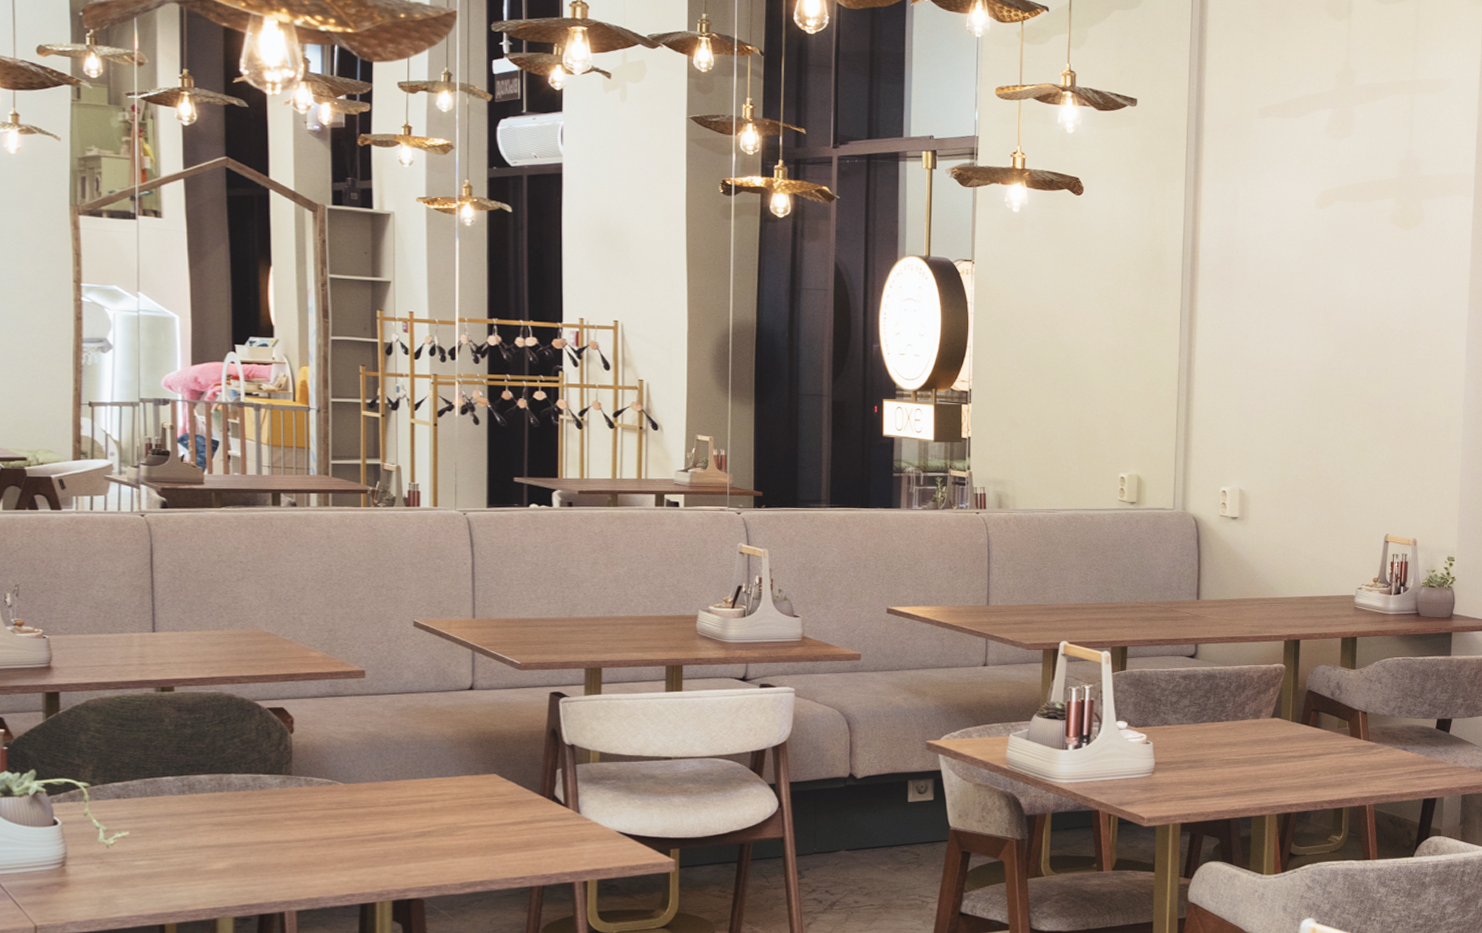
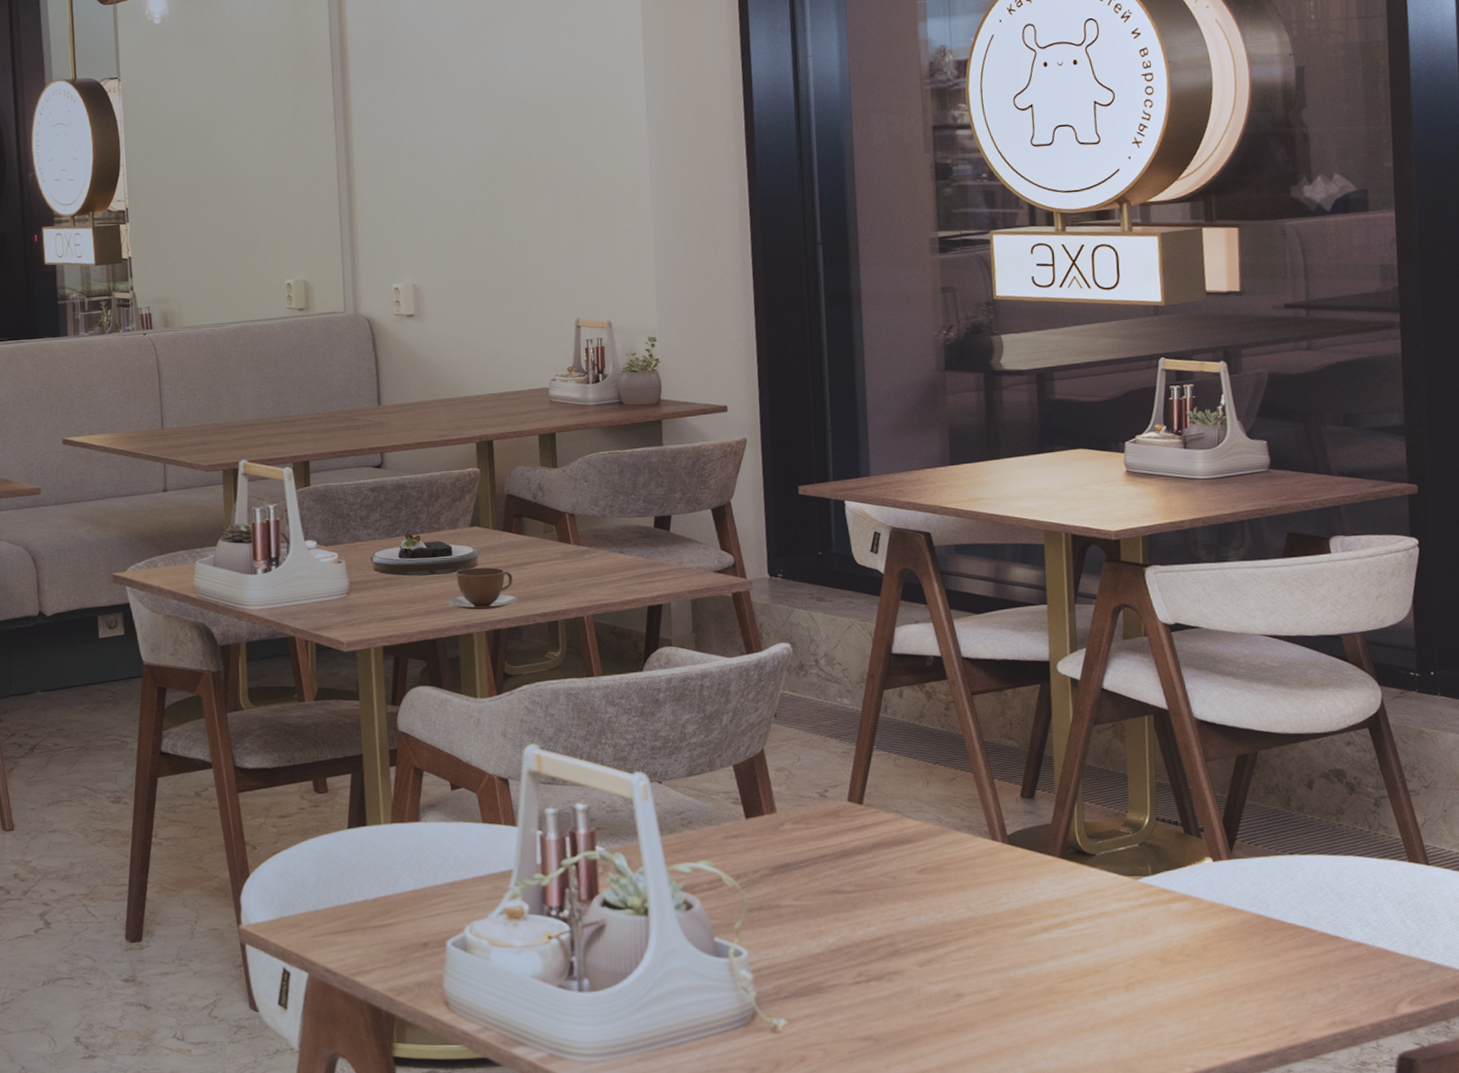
dessert: none [1177,719,1278,760] -> present [370,532,480,576]
teacup: none [1243,755,1309,794] -> present [446,567,518,610]

